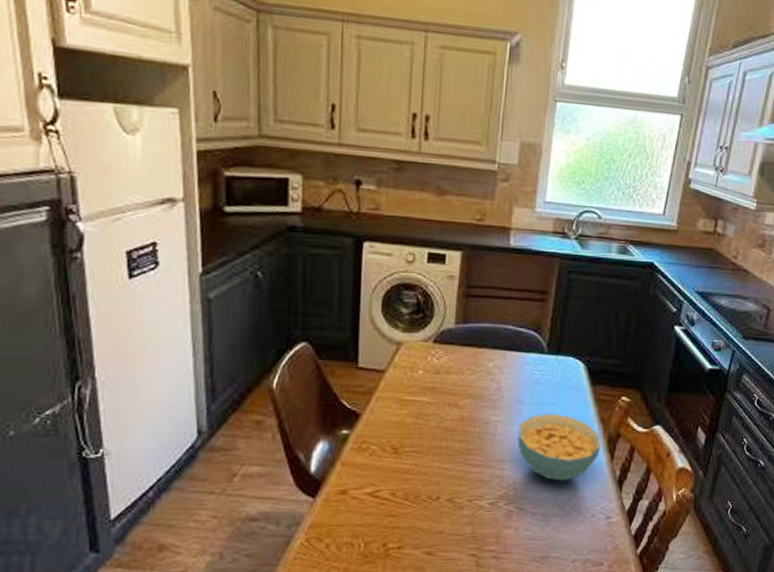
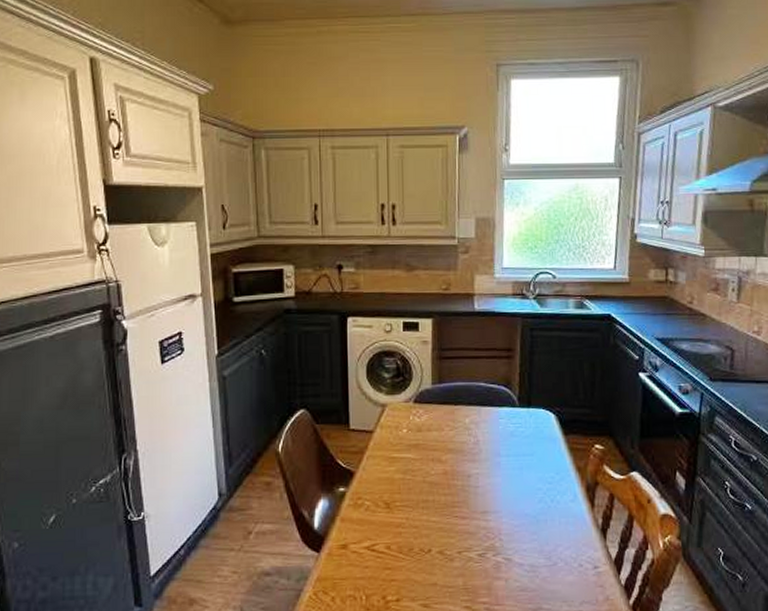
cereal bowl: present [517,413,601,481] -> none [498,464,580,531]

